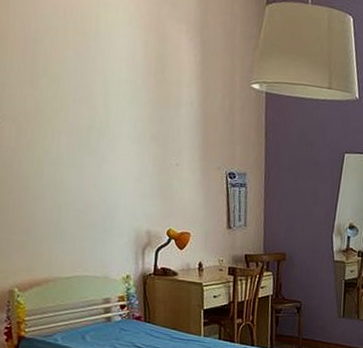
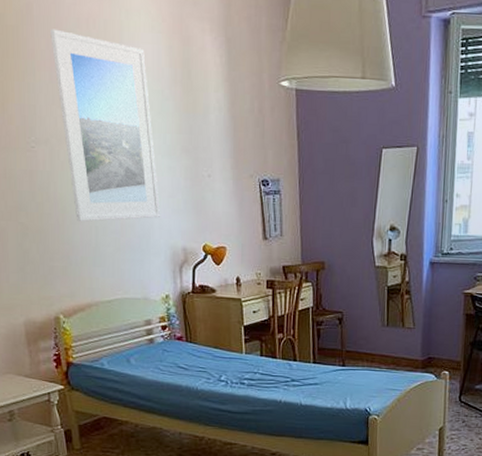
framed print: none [26,13,127,201] -> present [50,29,161,222]

